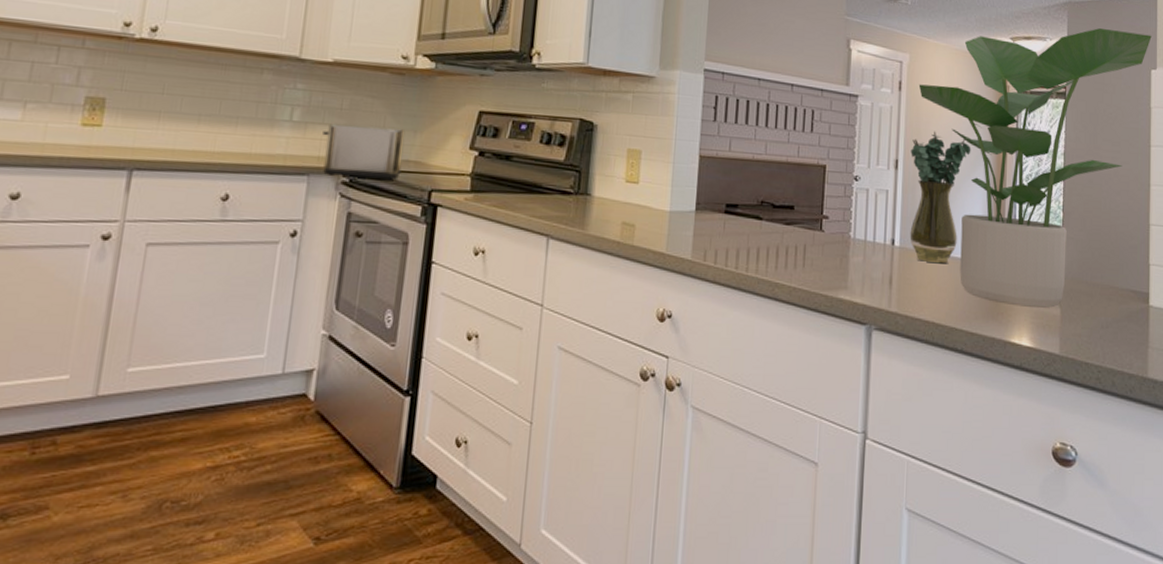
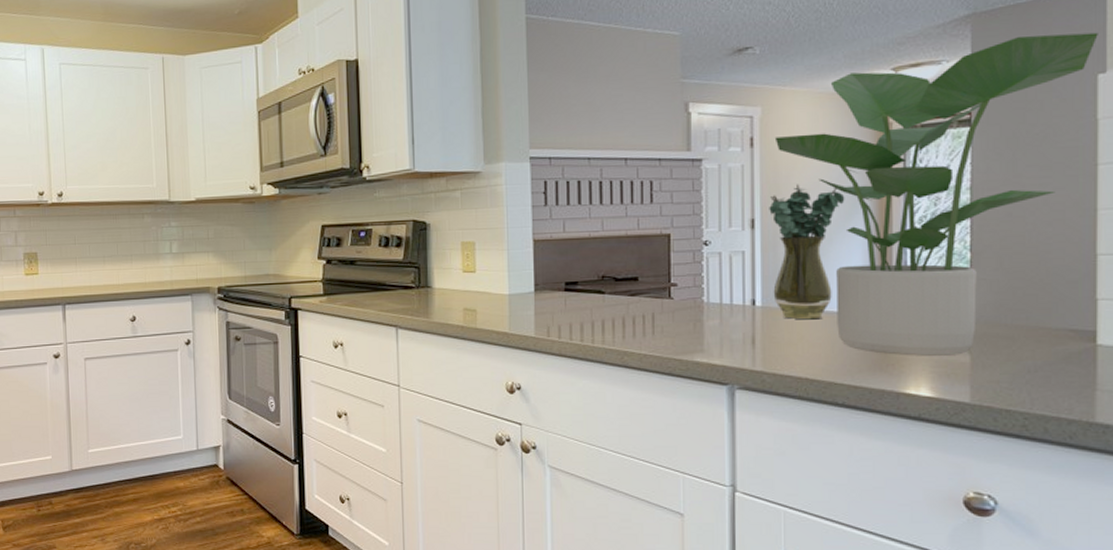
toaster: present [322,123,406,181] -> none [197,248,264,295]

